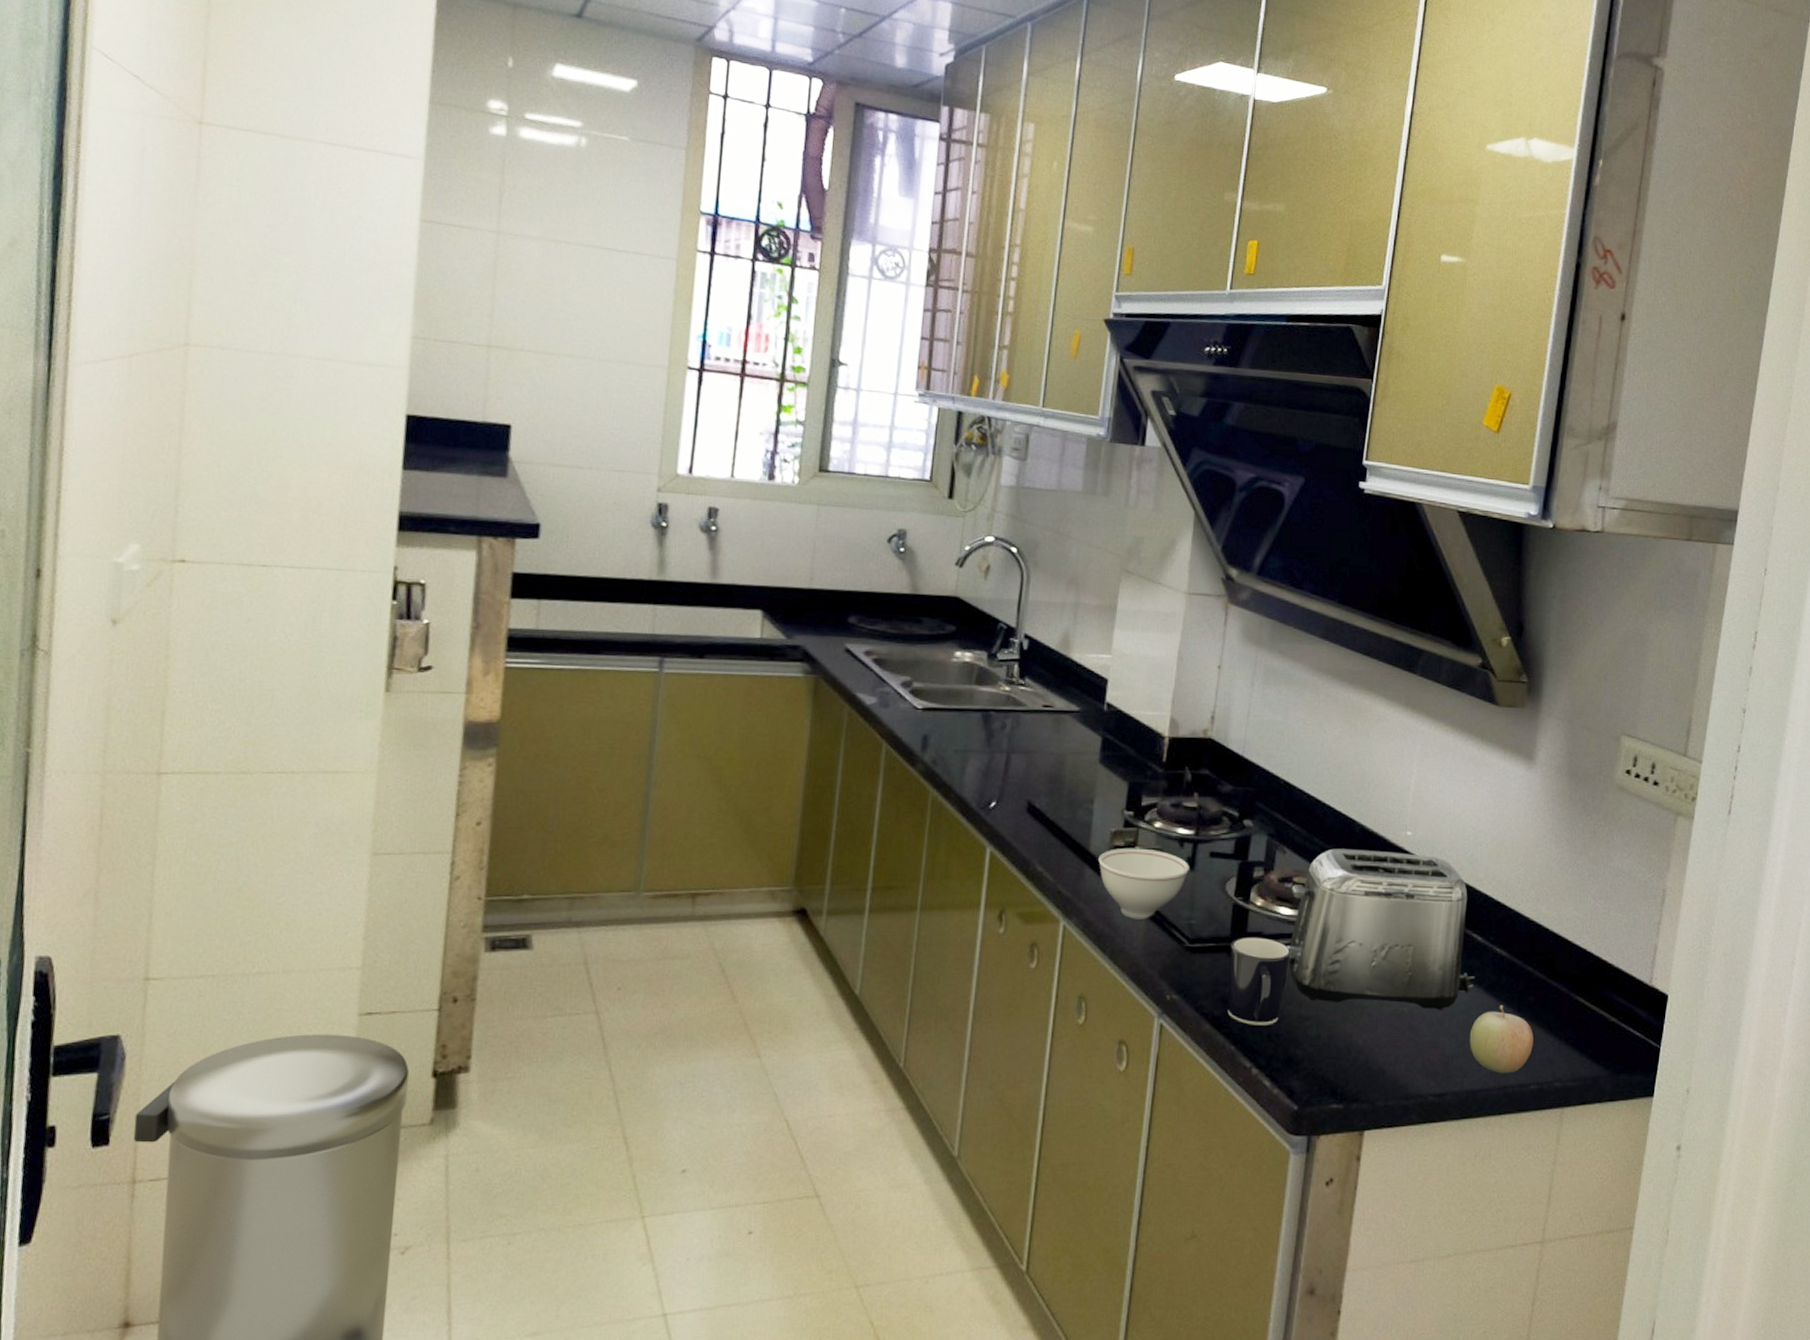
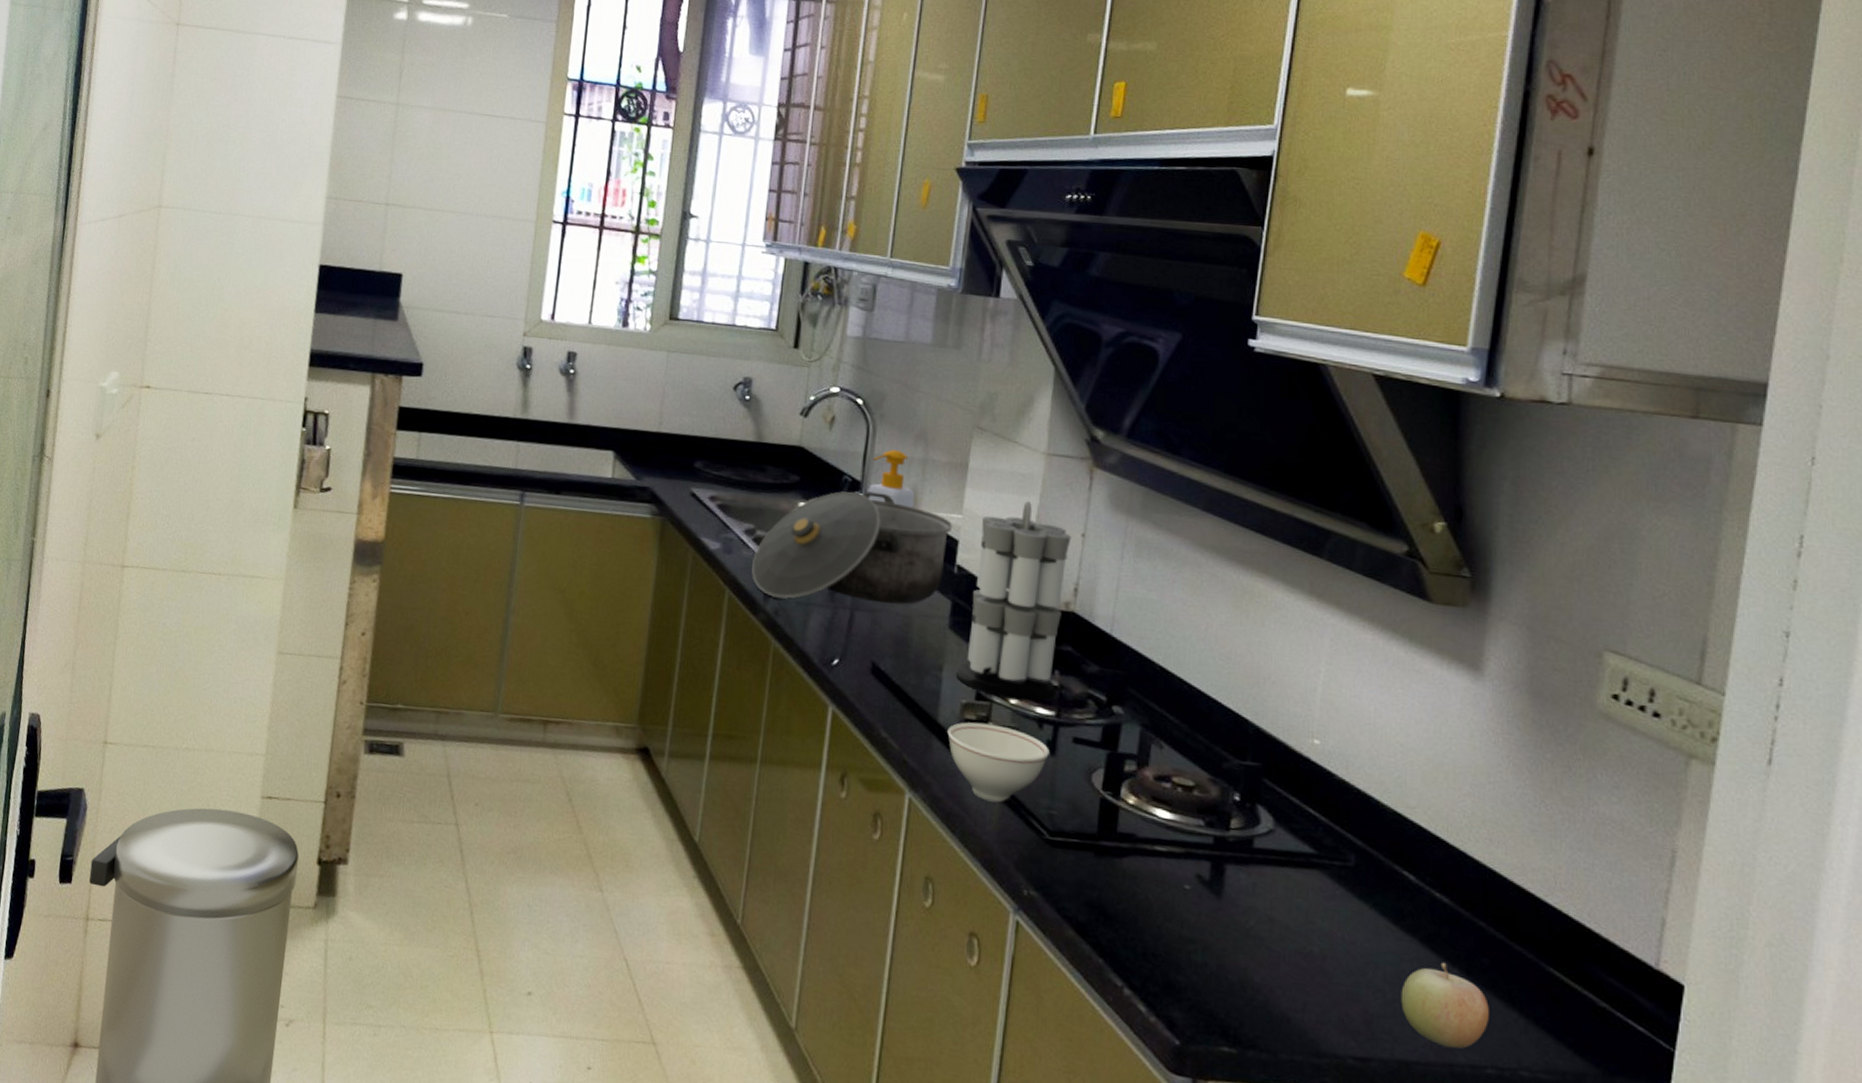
cooking pot: none [909,637,1103,748] -> present [752,491,953,605]
soap bottle: none [1022,596,1067,652] -> present [868,450,915,509]
spice rack: none [1105,639,1209,824] -> present [955,501,1072,702]
mug: present [1227,936,1291,1028] -> none [1094,836,1171,943]
toaster: present [1286,848,1476,1010] -> none [1165,749,1408,957]

